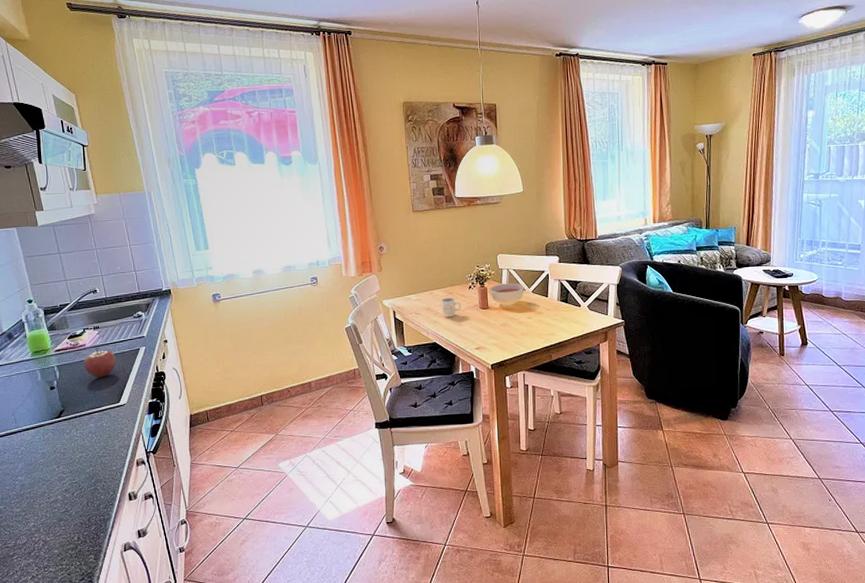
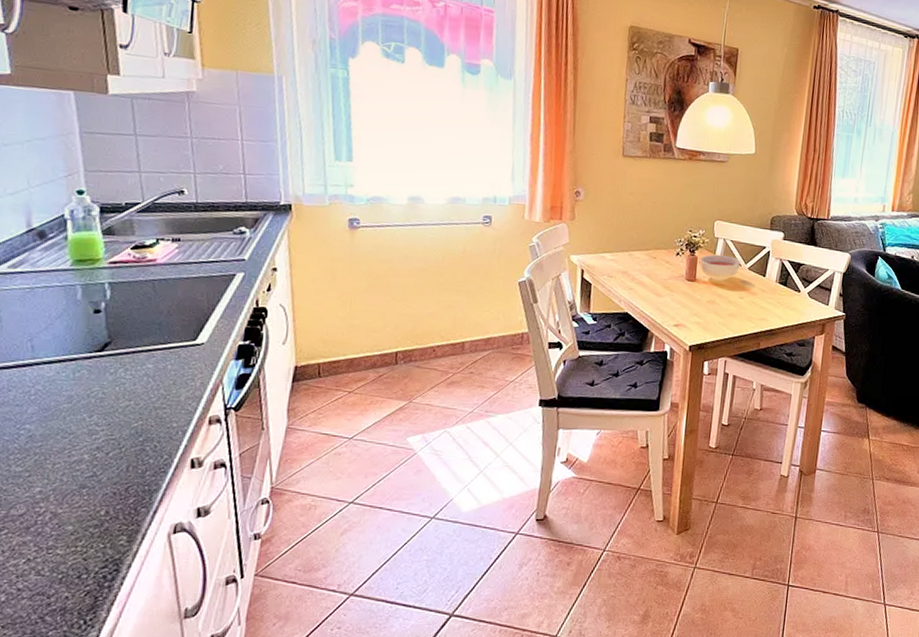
fruit: present [83,347,116,378] -> none [148,264,199,306]
mug: present [441,297,461,318] -> none [640,262,664,286]

